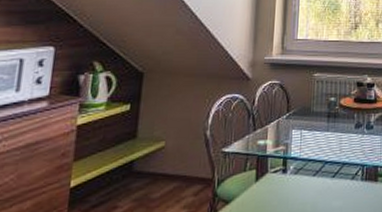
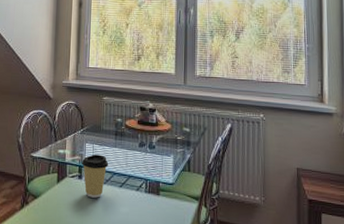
coffee cup: none [286,142,320,194] -> present [81,154,109,198]

